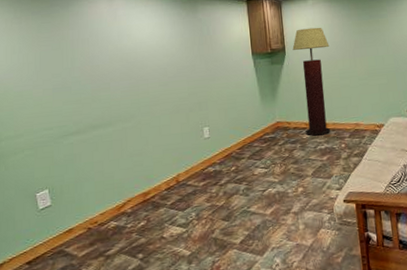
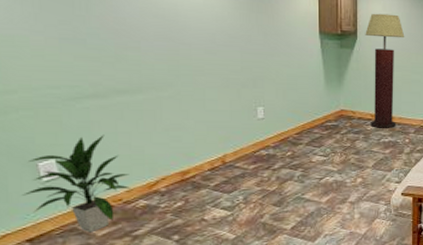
indoor plant: none [24,165,104,254] -> present [22,135,131,233]

